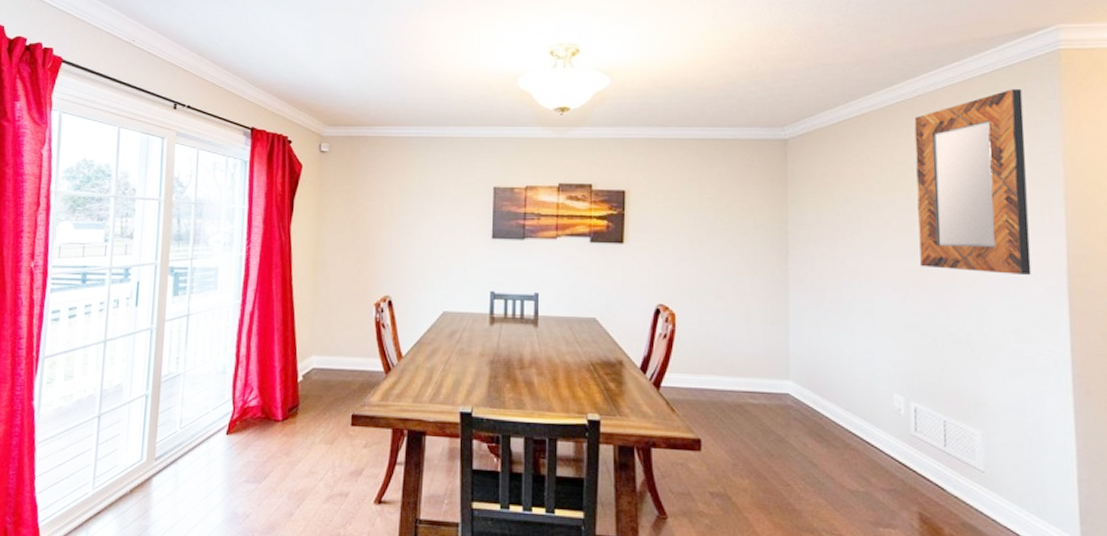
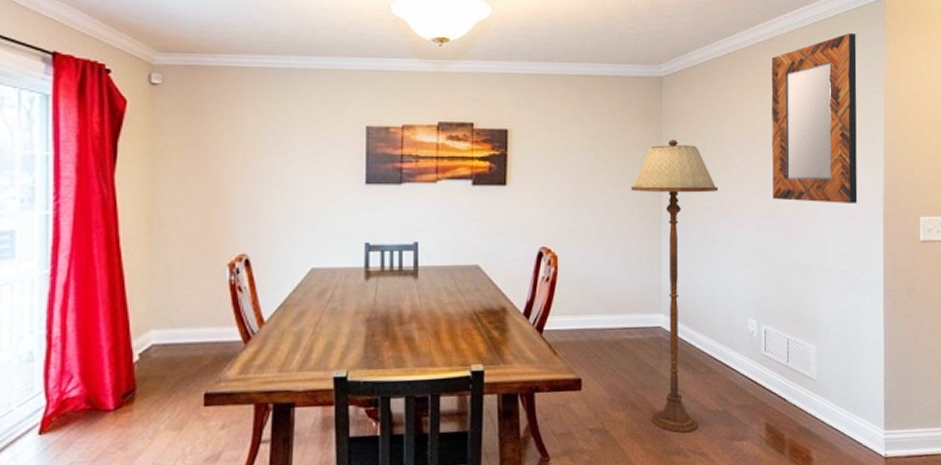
floor lamp: none [753,202,854,511] -> present [630,139,718,433]

